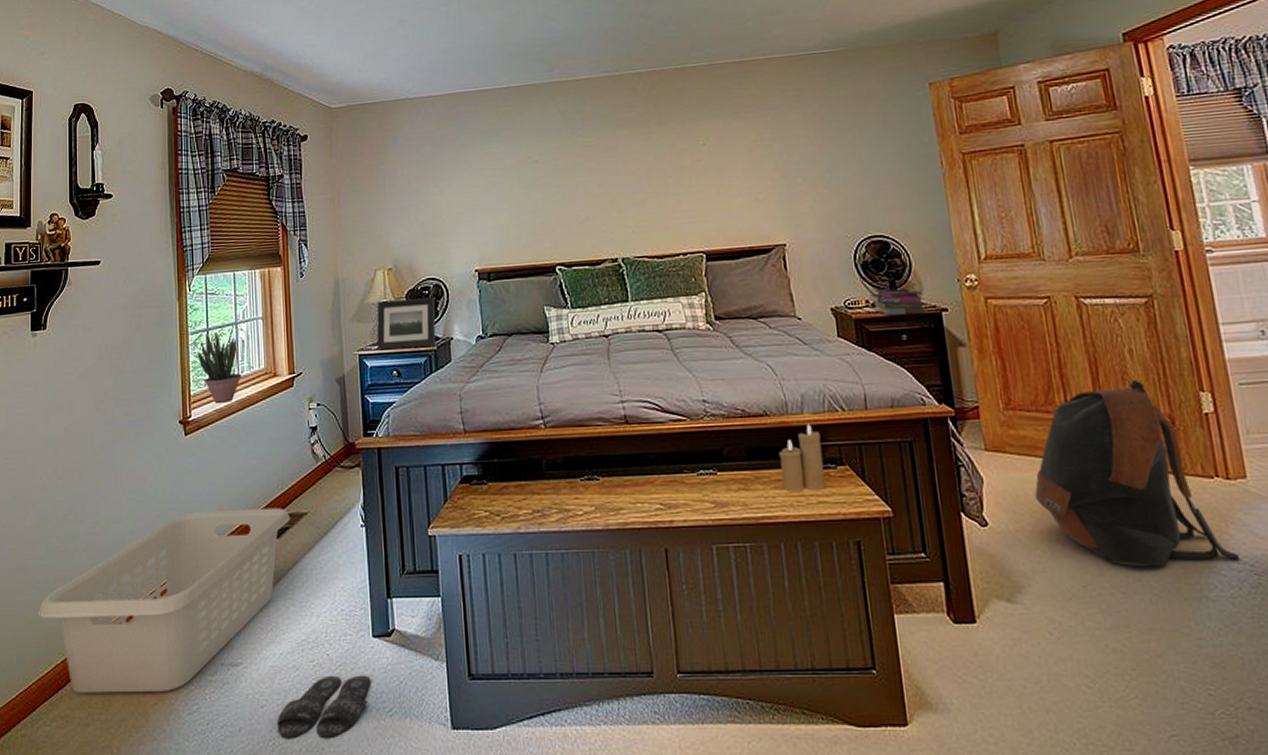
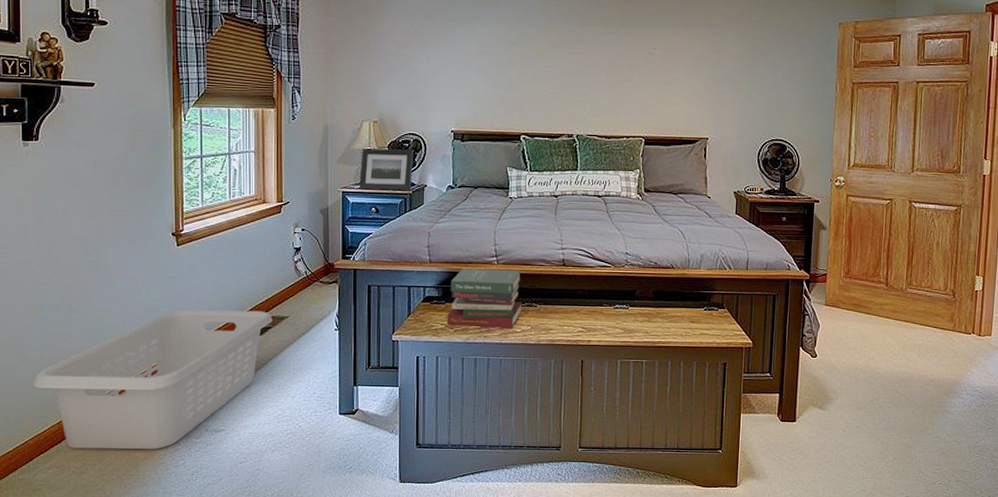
potted plant: present [197,331,242,404] -> none [191,159,233,222]
slippers: present [276,675,371,739] -> none [253,441,336,488]
books: none [490,434,583,512] -> present [447,268,523,329]
candle: present [779,424,826,492] -> none [677,277,711,326]
books: present [868,288,925,316] -> none [763,180,803,204]
backpack: present [1035,379,1240,567] -> none [852,263,975,391]

